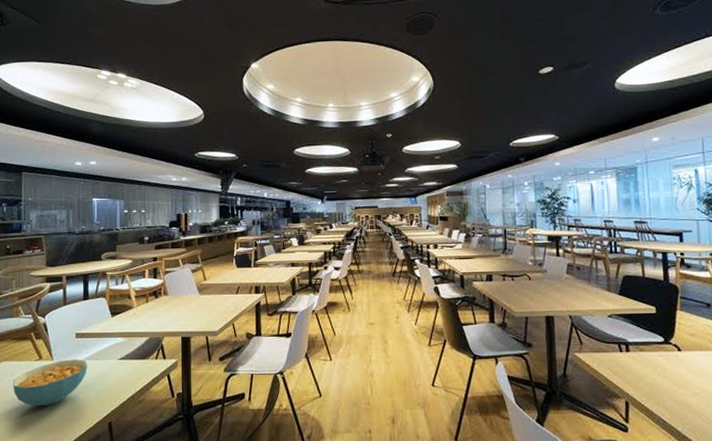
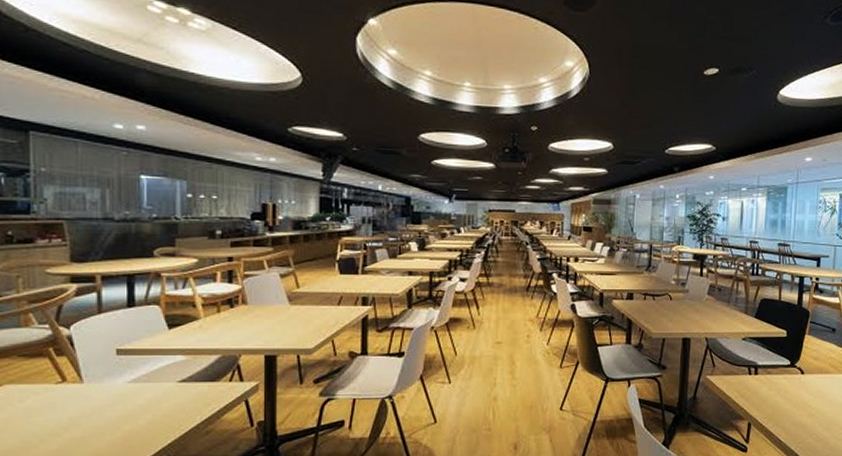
cereal bowl: present [13,359,87,406] -> none [22,381,133,440]

